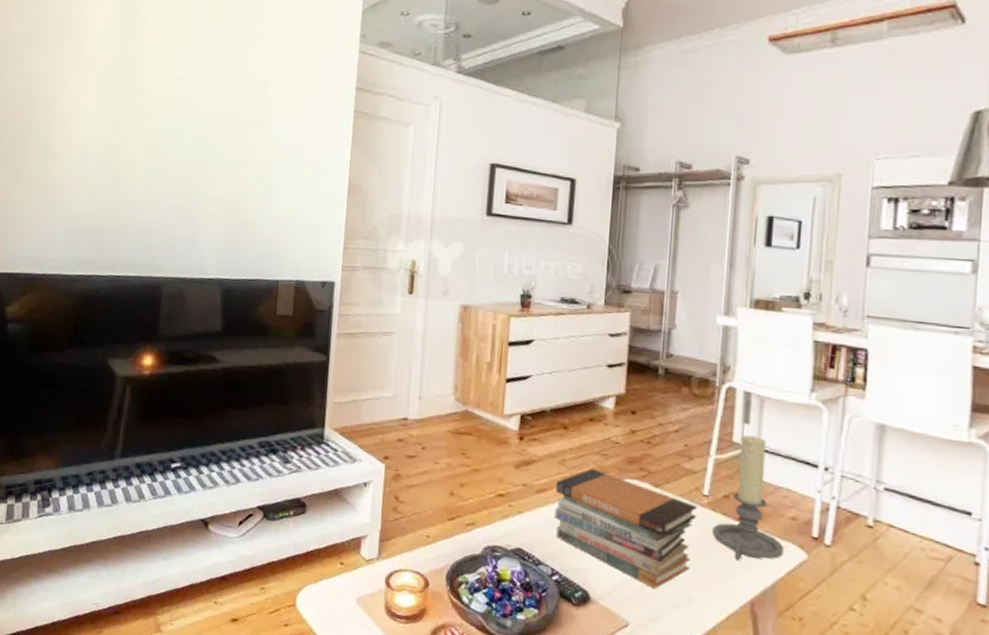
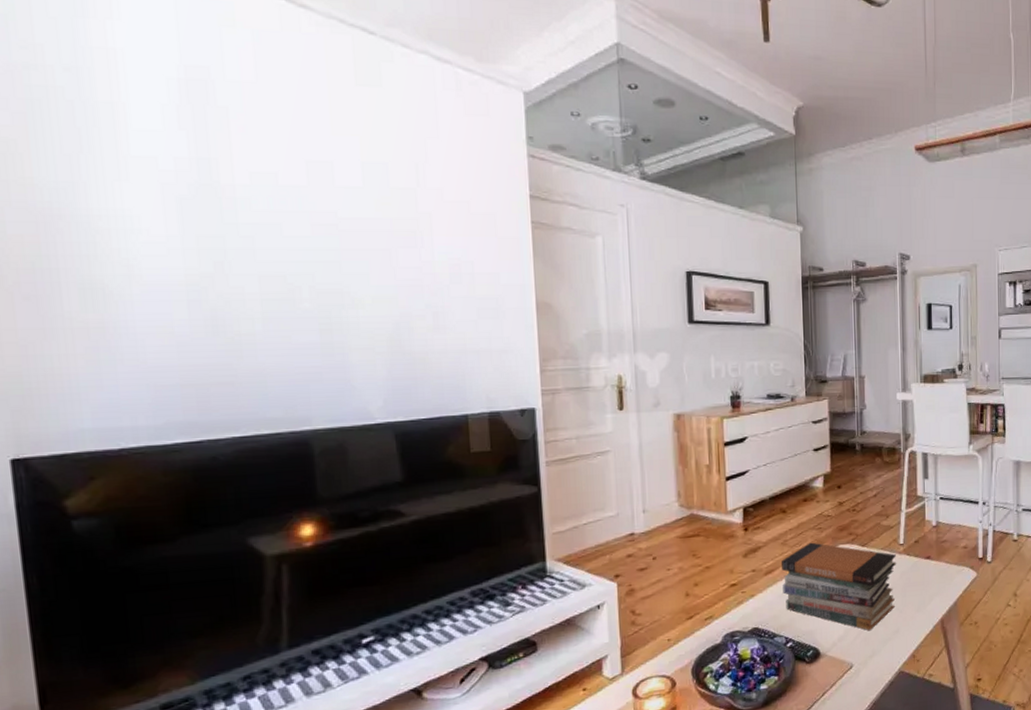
candle holder: present [711,435,784,561] -> none [908,488,960,591]

